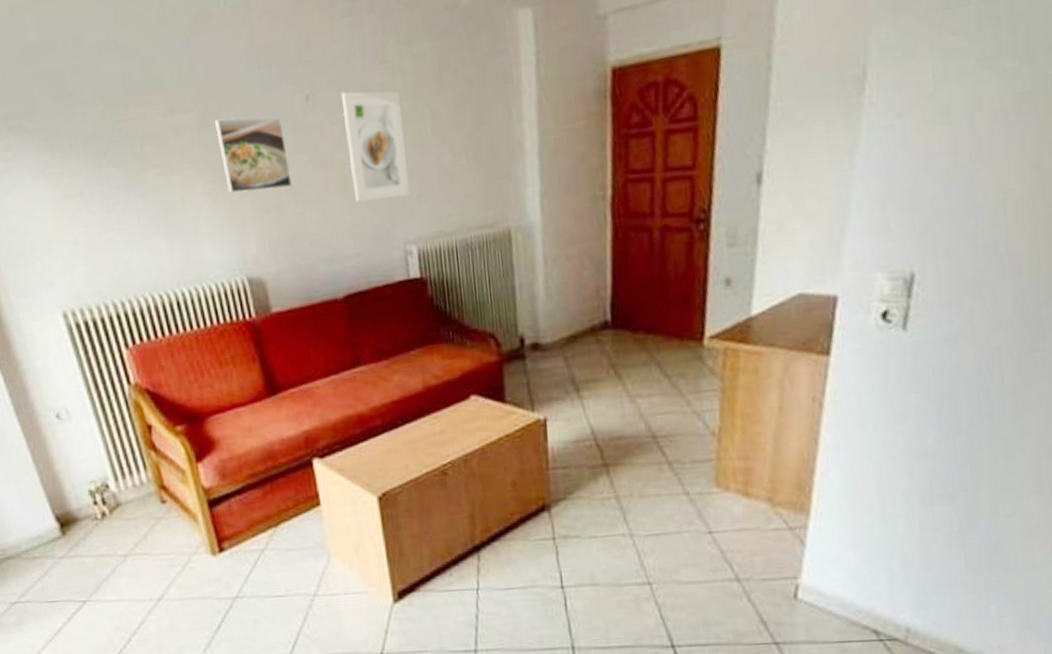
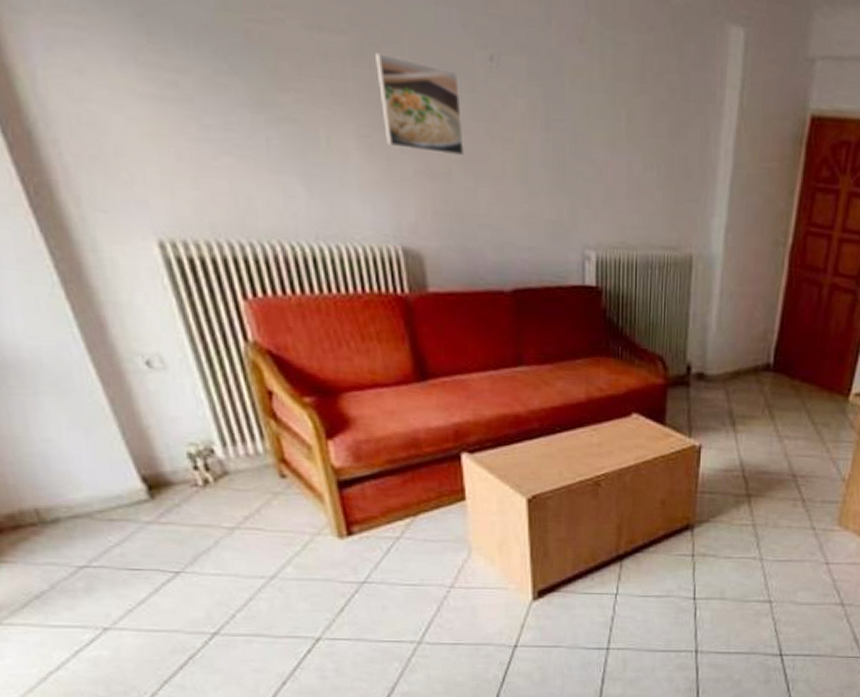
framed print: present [340,91,411,202] -> none [530,62,596,197]

